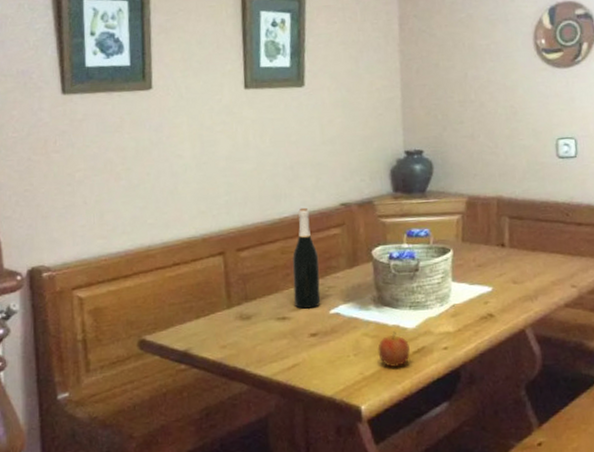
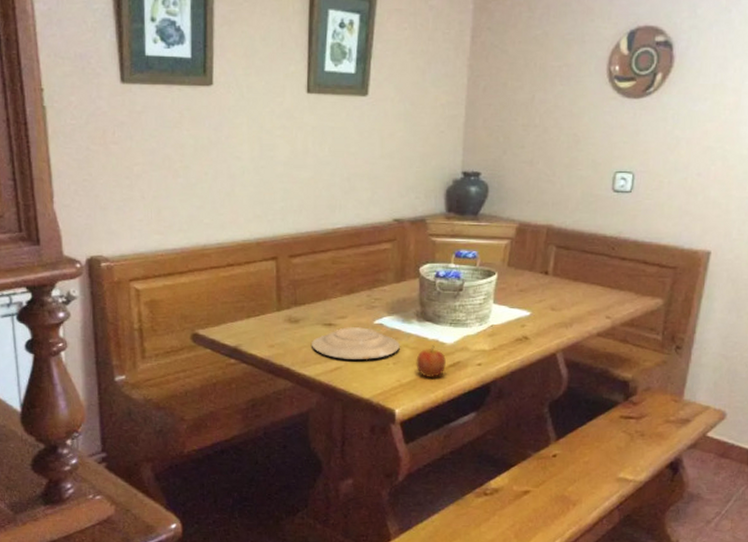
plate: none [266,318,360,355] -> present [312,326,400,361]
wine bottle: present [292,207,321,309] -> none [342,220,368,317]

